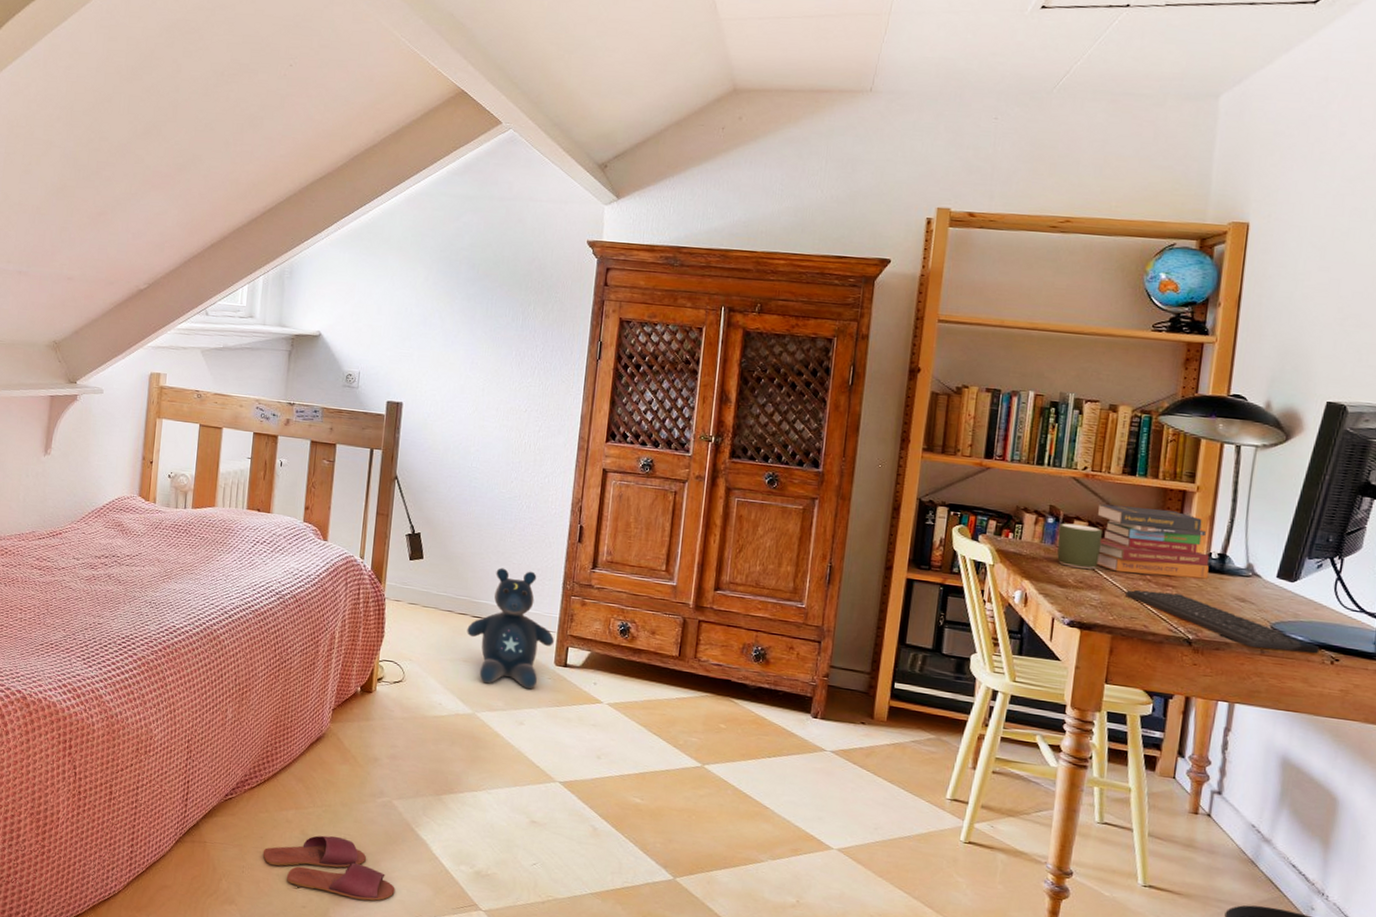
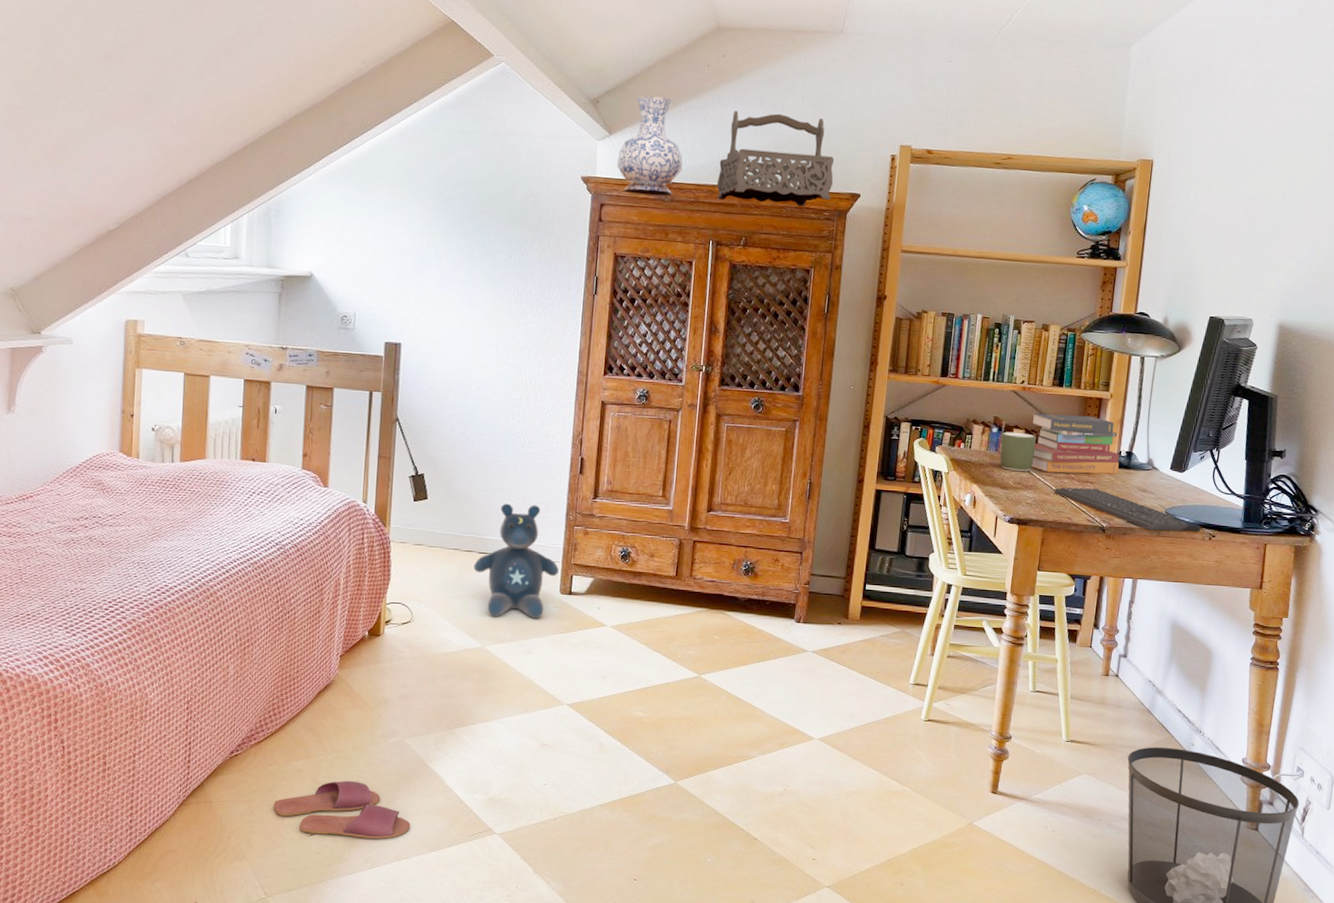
vase: none [624,159,695,261] -> present [616,95,683,197]
decorative basket: none [730,173,862,272] -> present [716,110,835,206]

